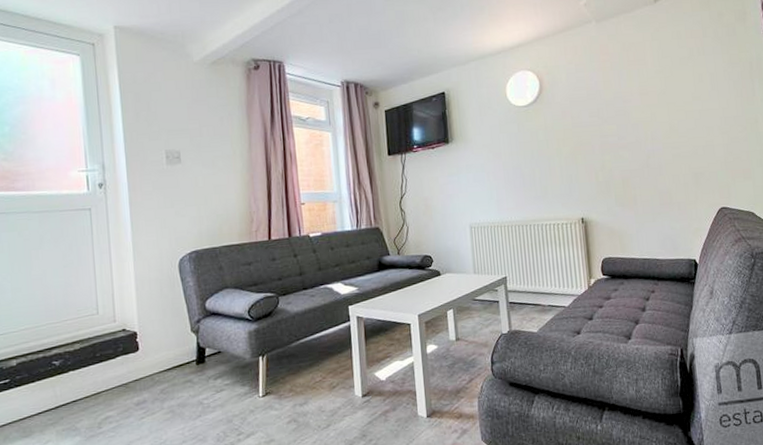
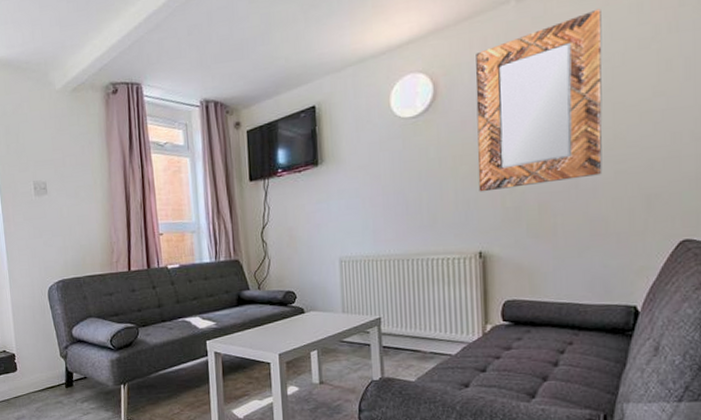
home mirror: none [570,33,665,169] -> present [475,8,603,192]

